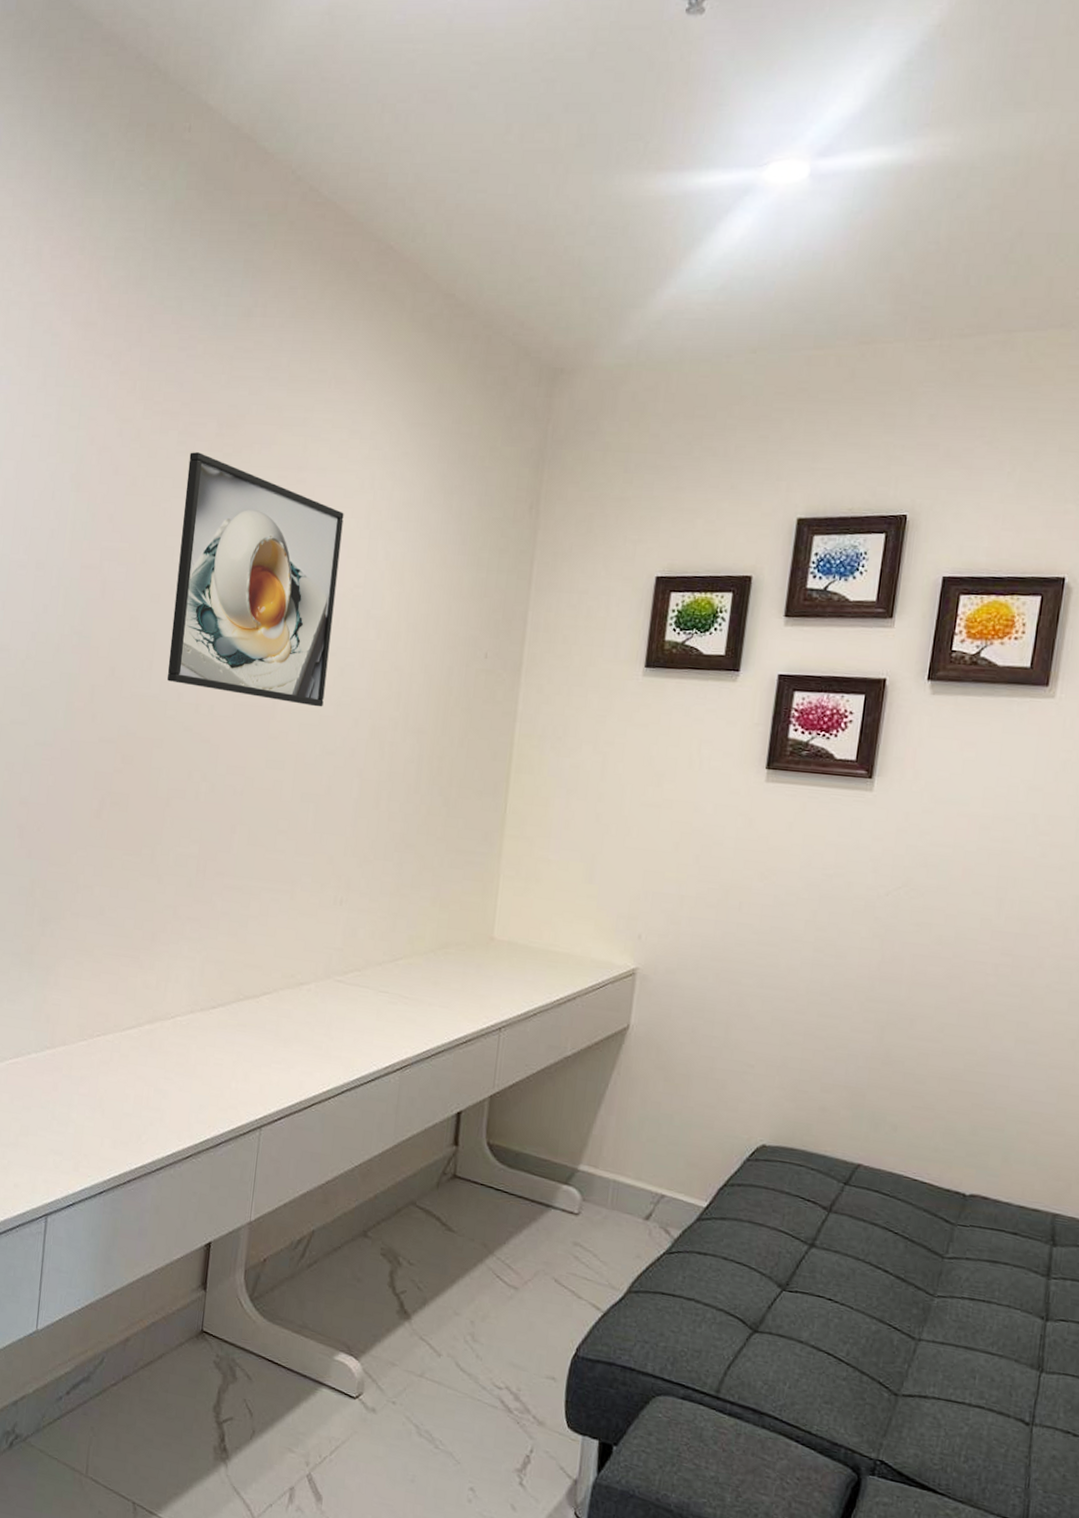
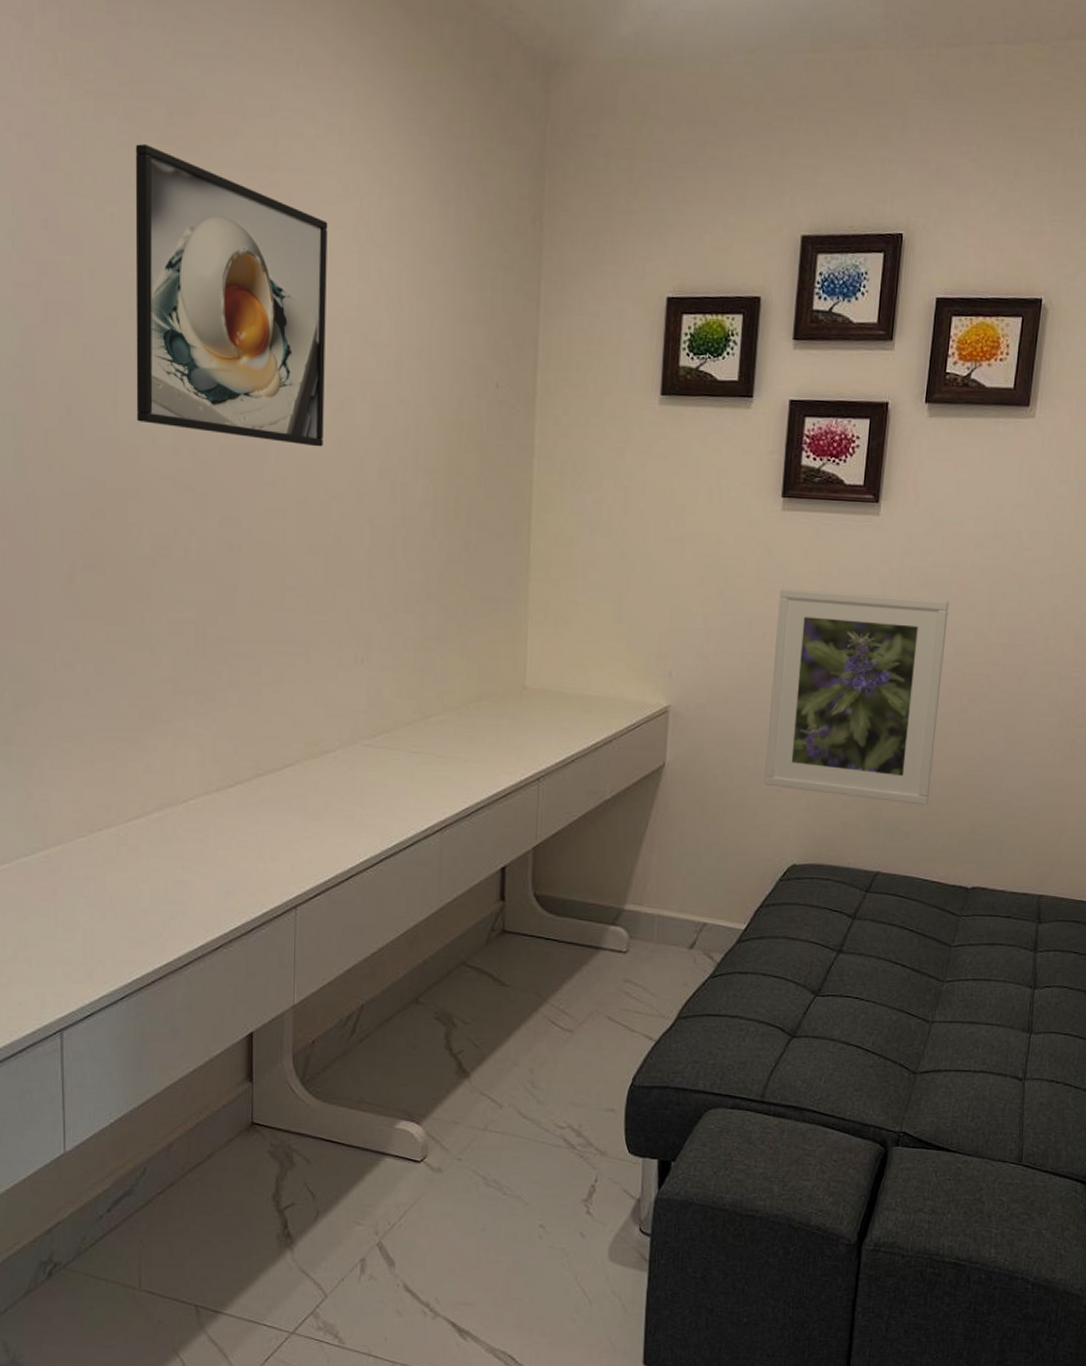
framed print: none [734,859,950,1098] -> present [764,588,949,805]

